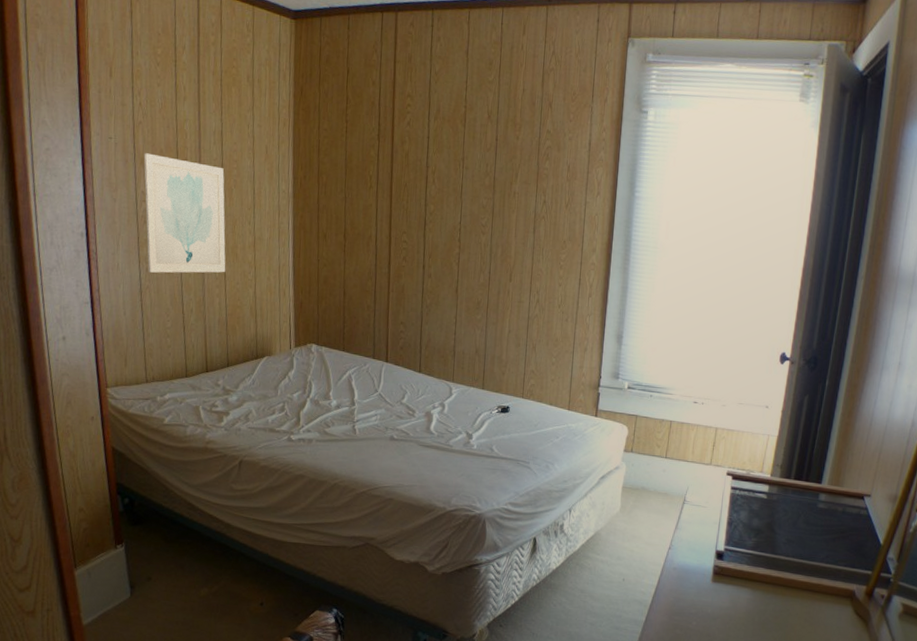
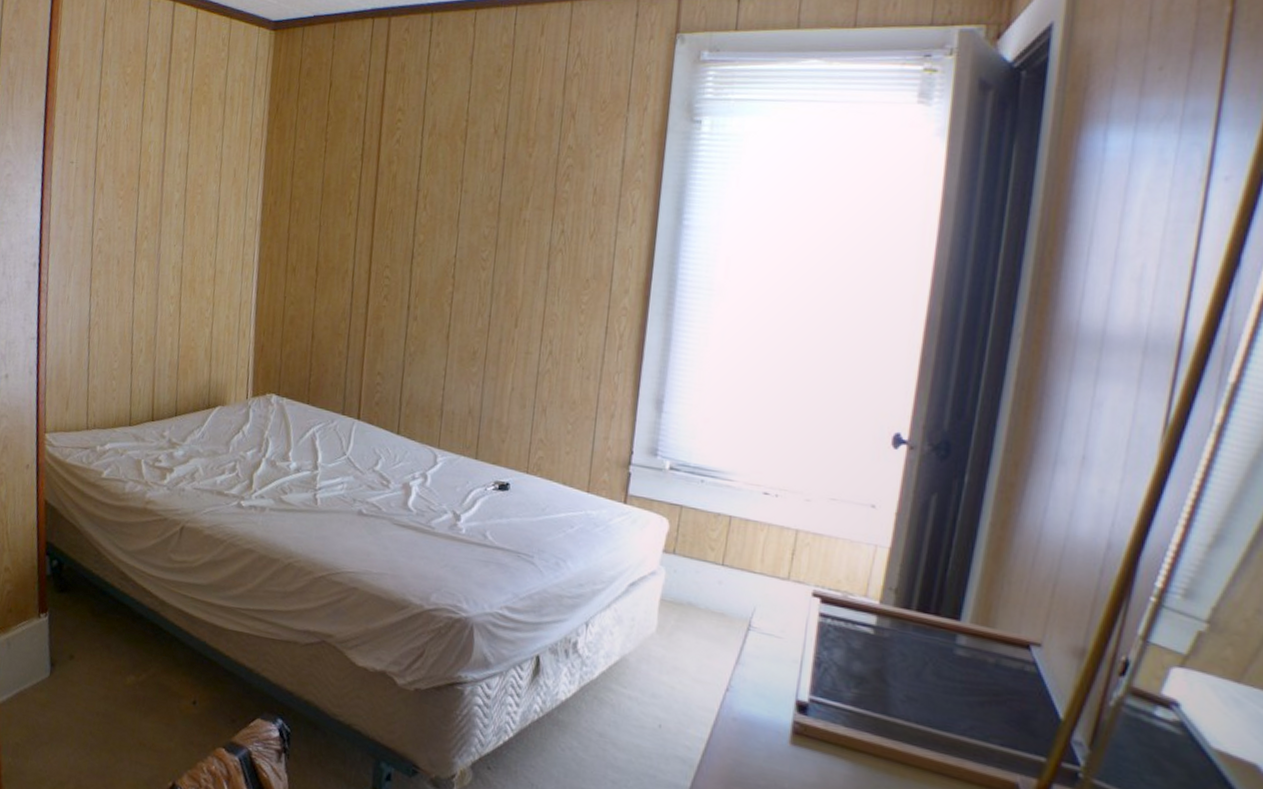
wall art: present [143,153,226,273] -> none [98,178,187,309]

